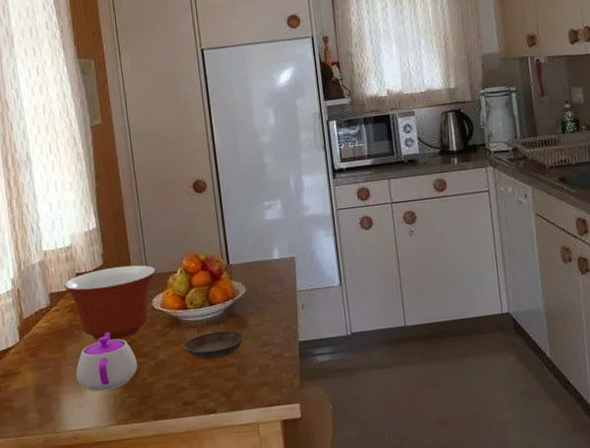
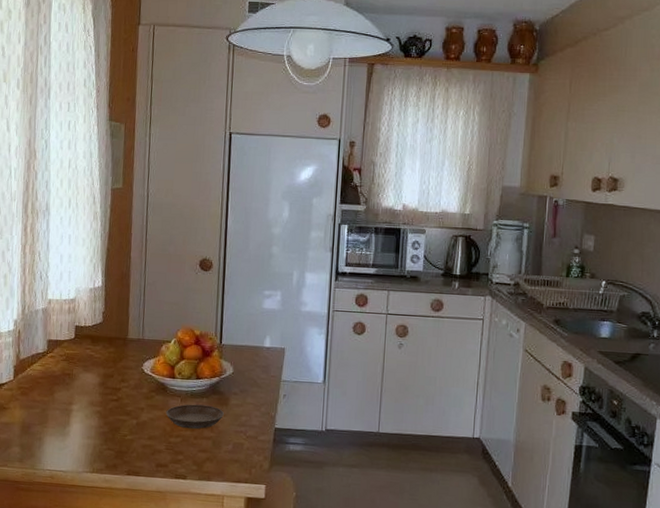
mixing bowl: present [64,265,157,341] -> none [63,326,152,395]
teapot: present [76,332,138,392] -> none [61,386,120,440]

